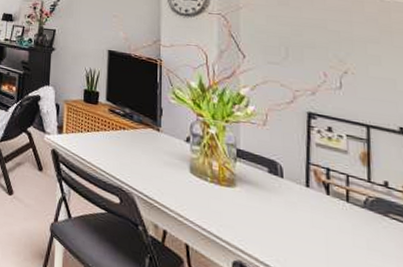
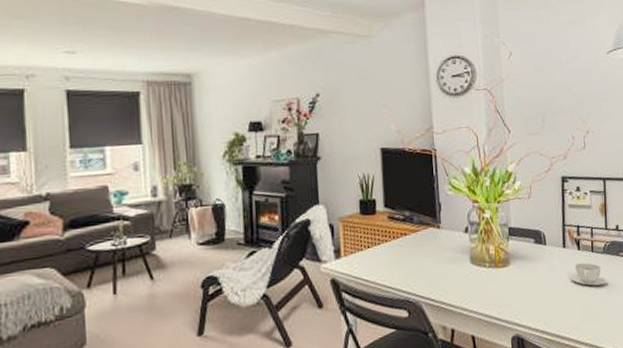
teacup: none [314,209,370,244] -> present [570,262,608,286]

